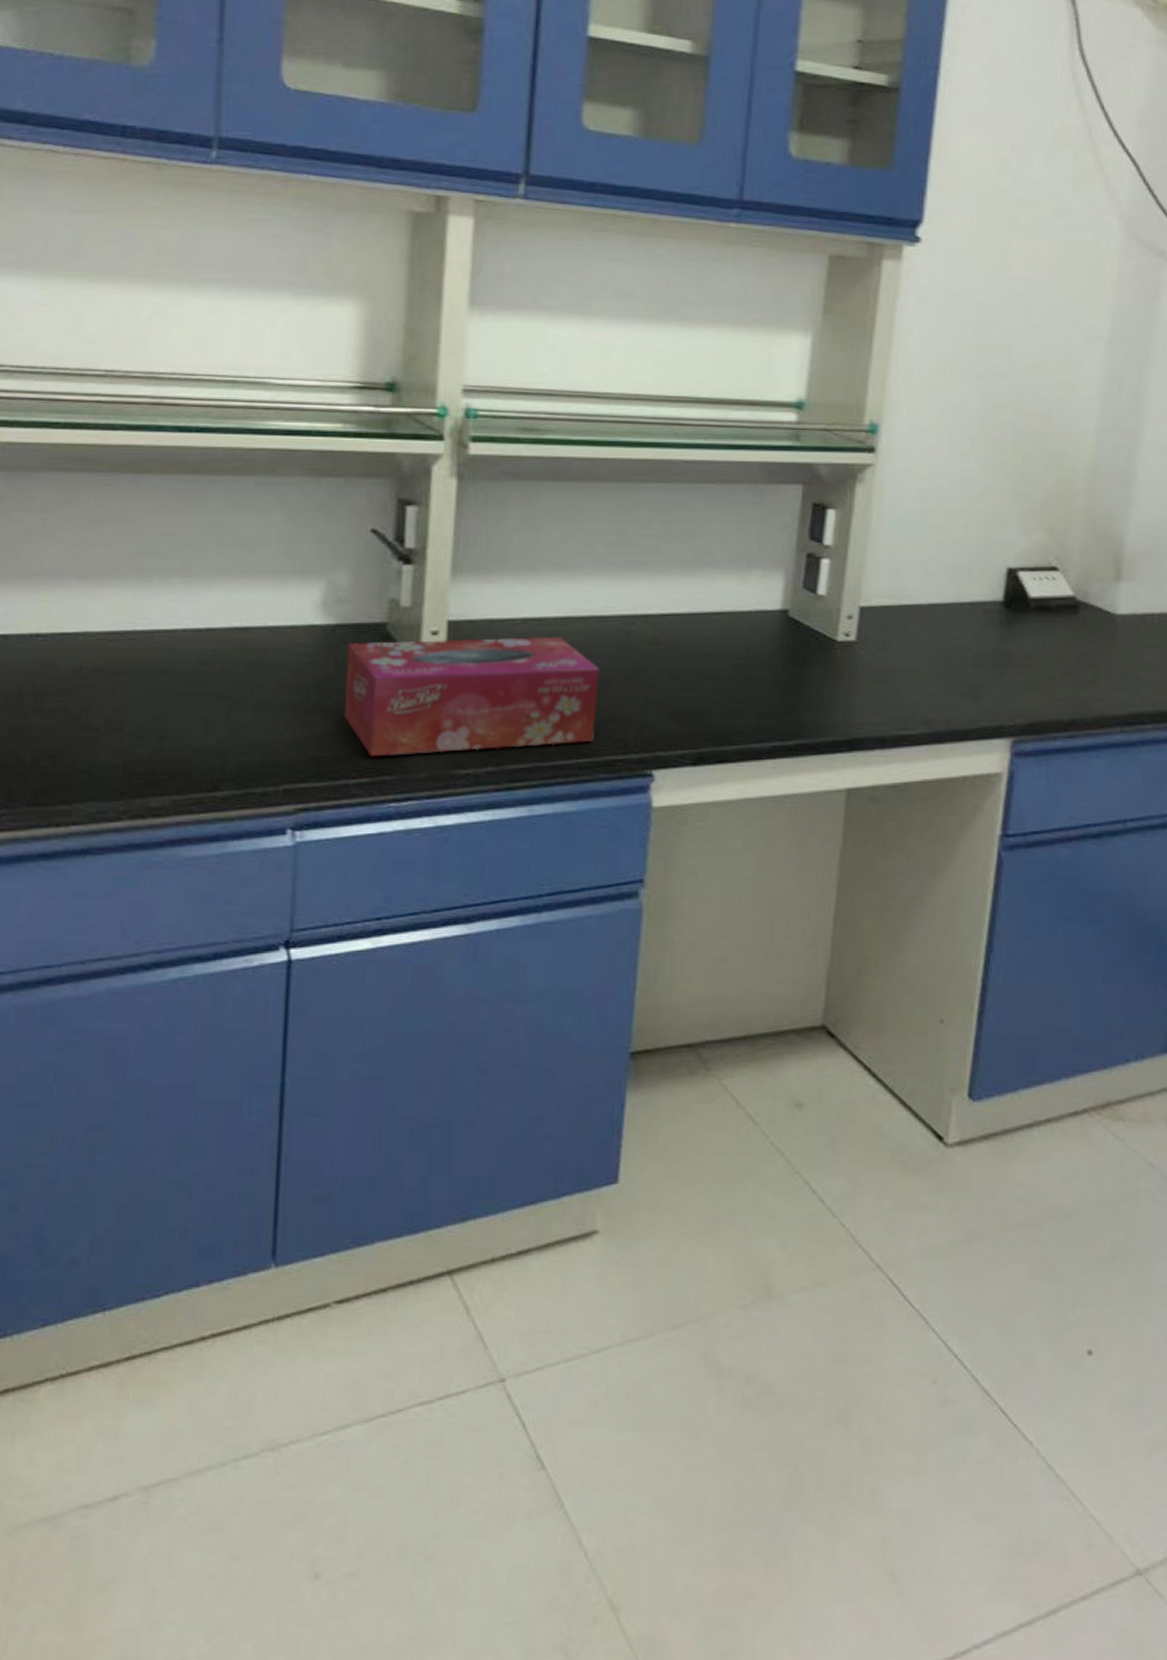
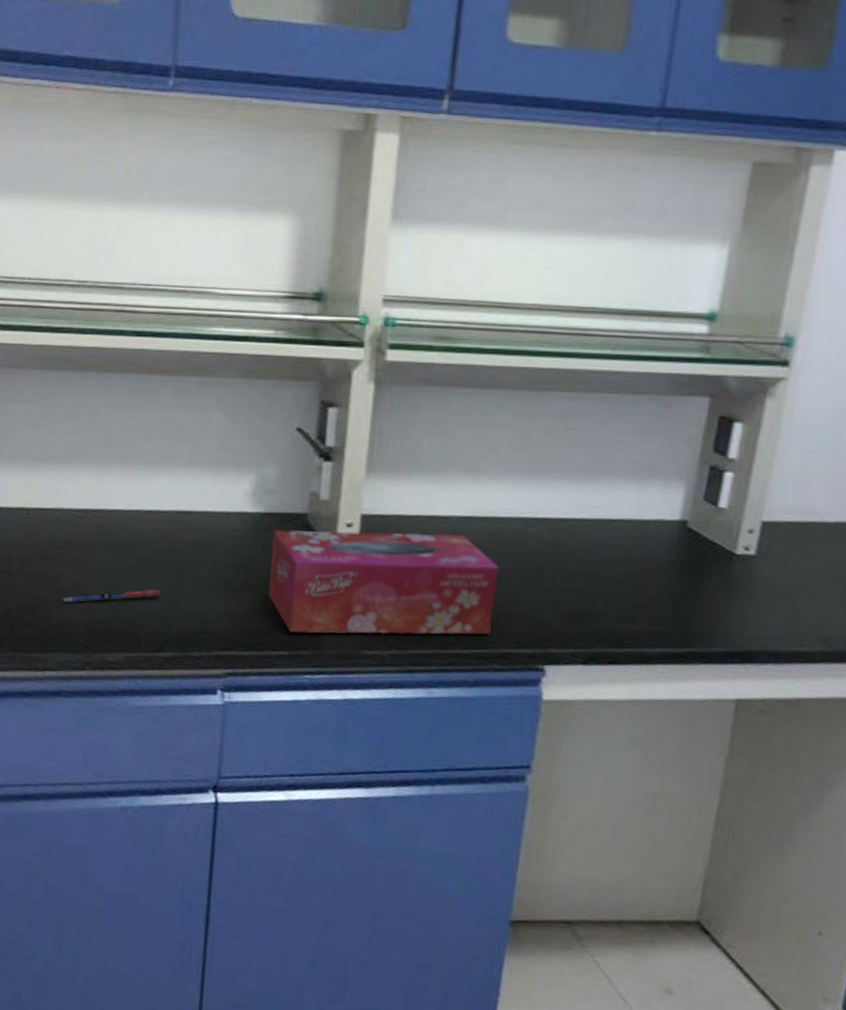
pen: none [90,719,215,742] -> present [62,589,161,603]

